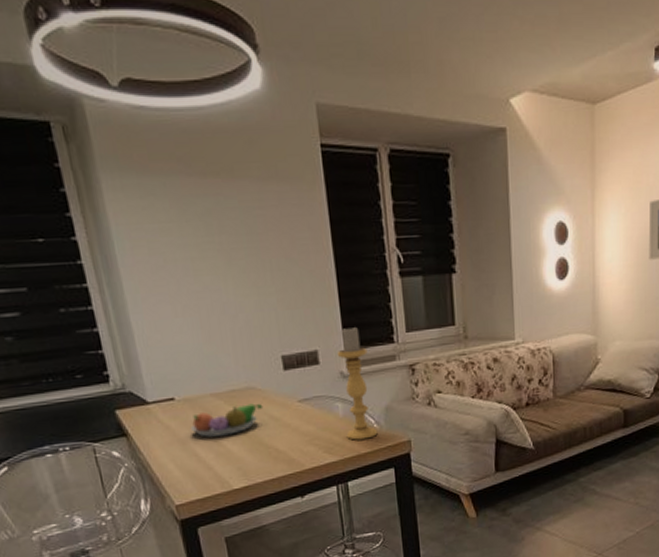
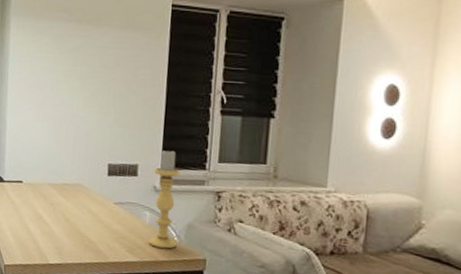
fruit bowl: present [190,403,264,437] -> none [28,196,86,219]

